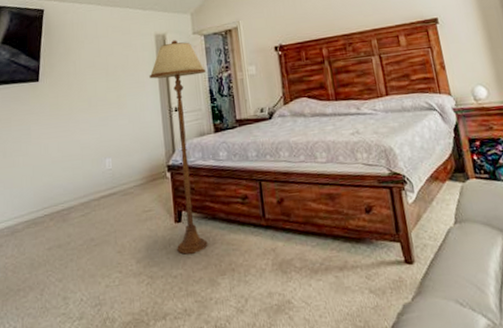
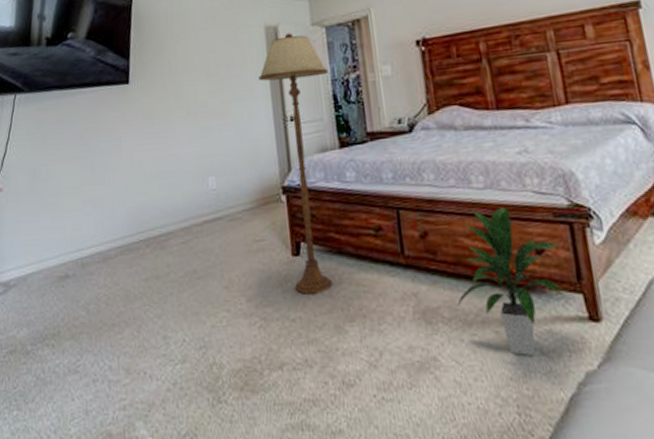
indoor plant: none [306,177,386,294] -> present [457,207,564,355]

